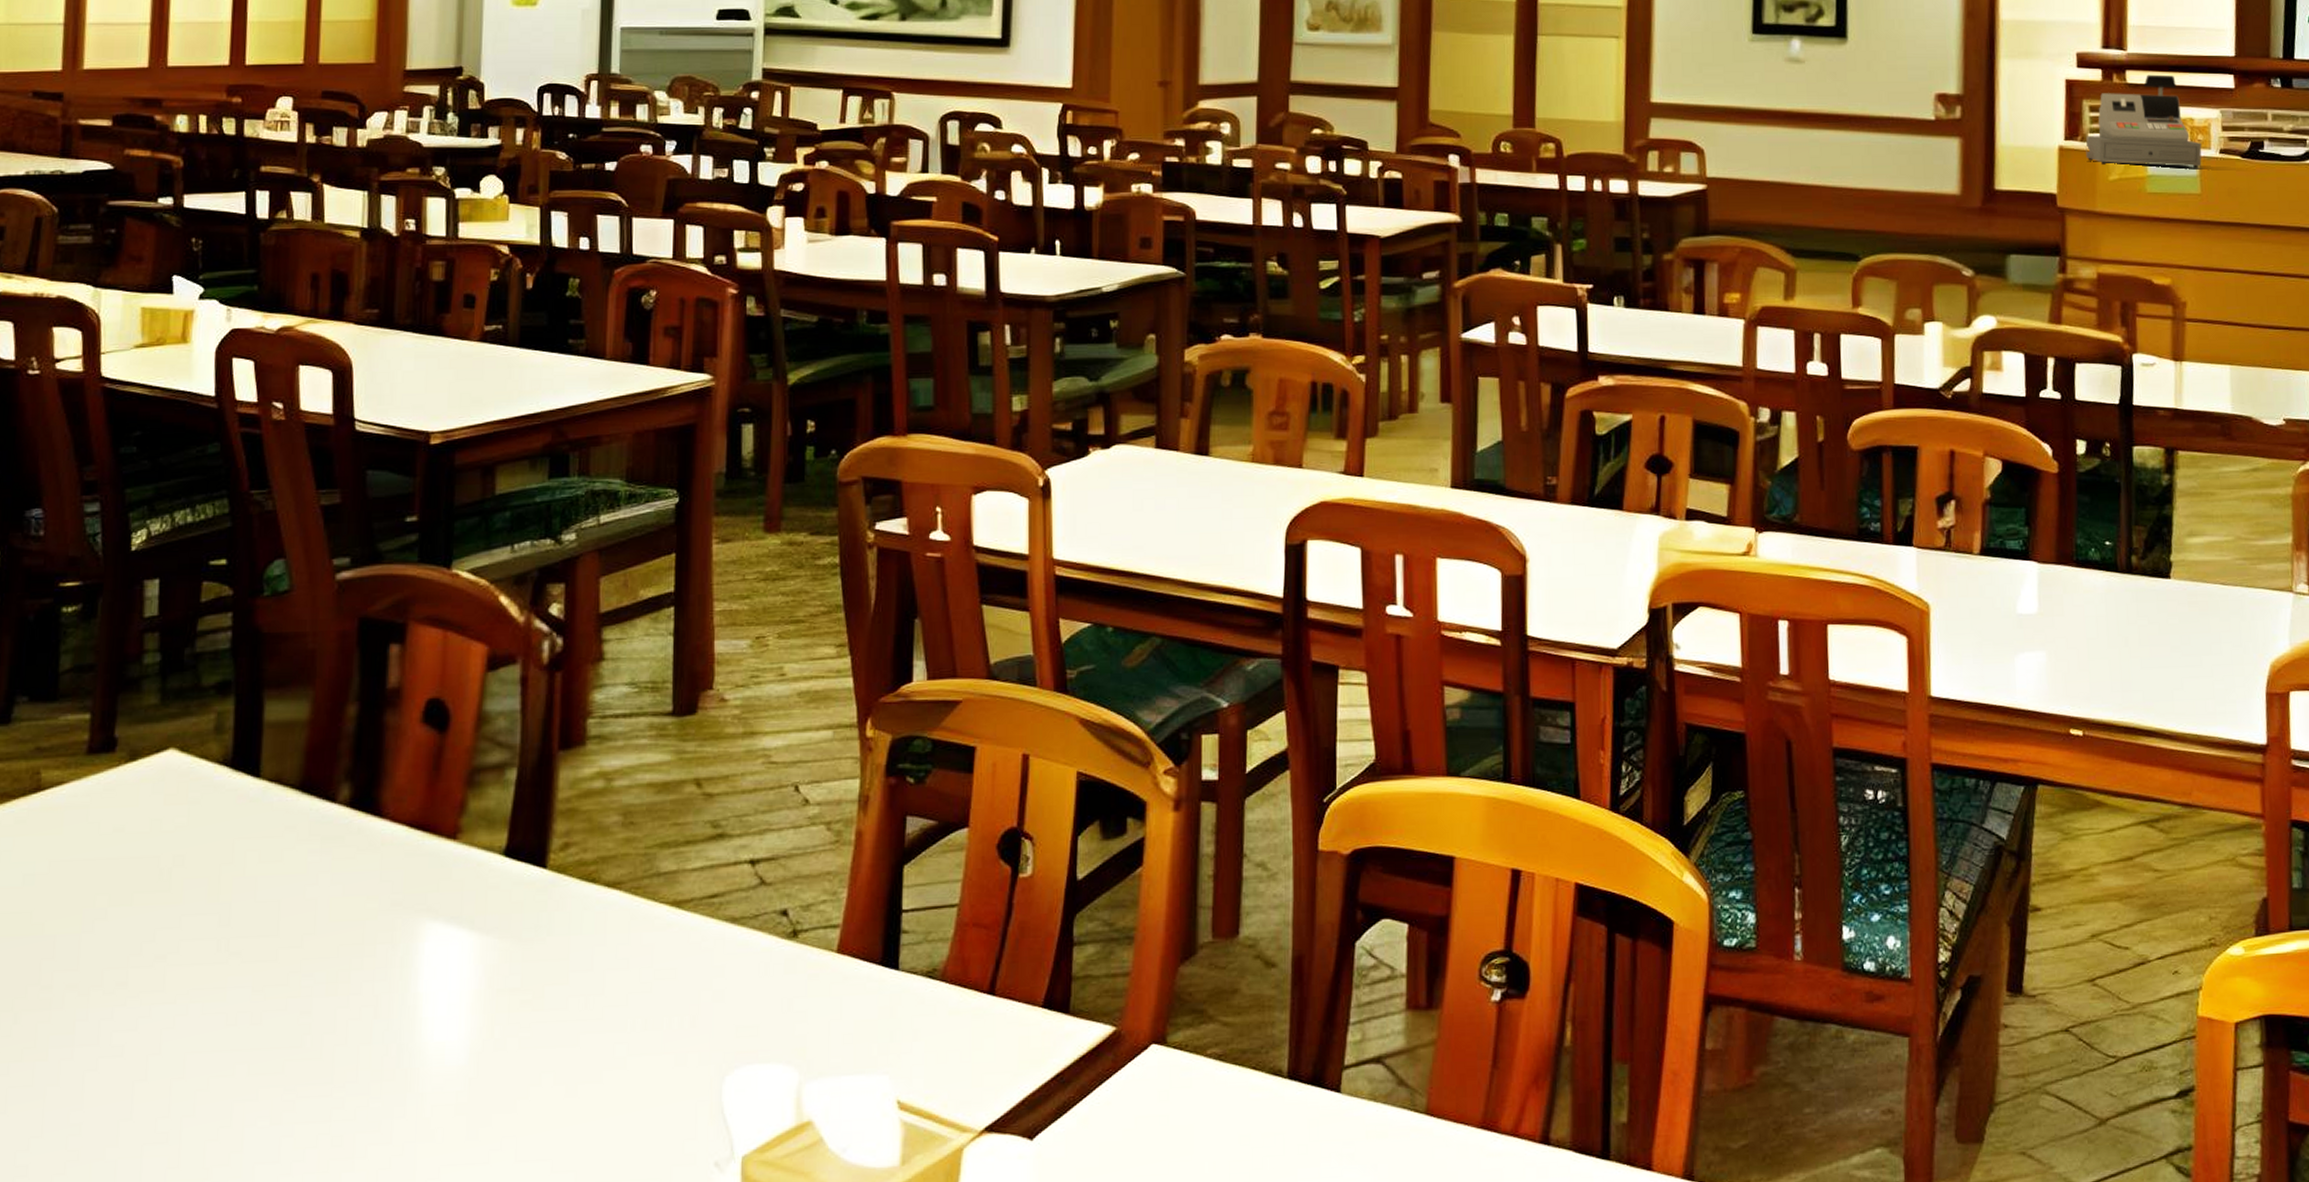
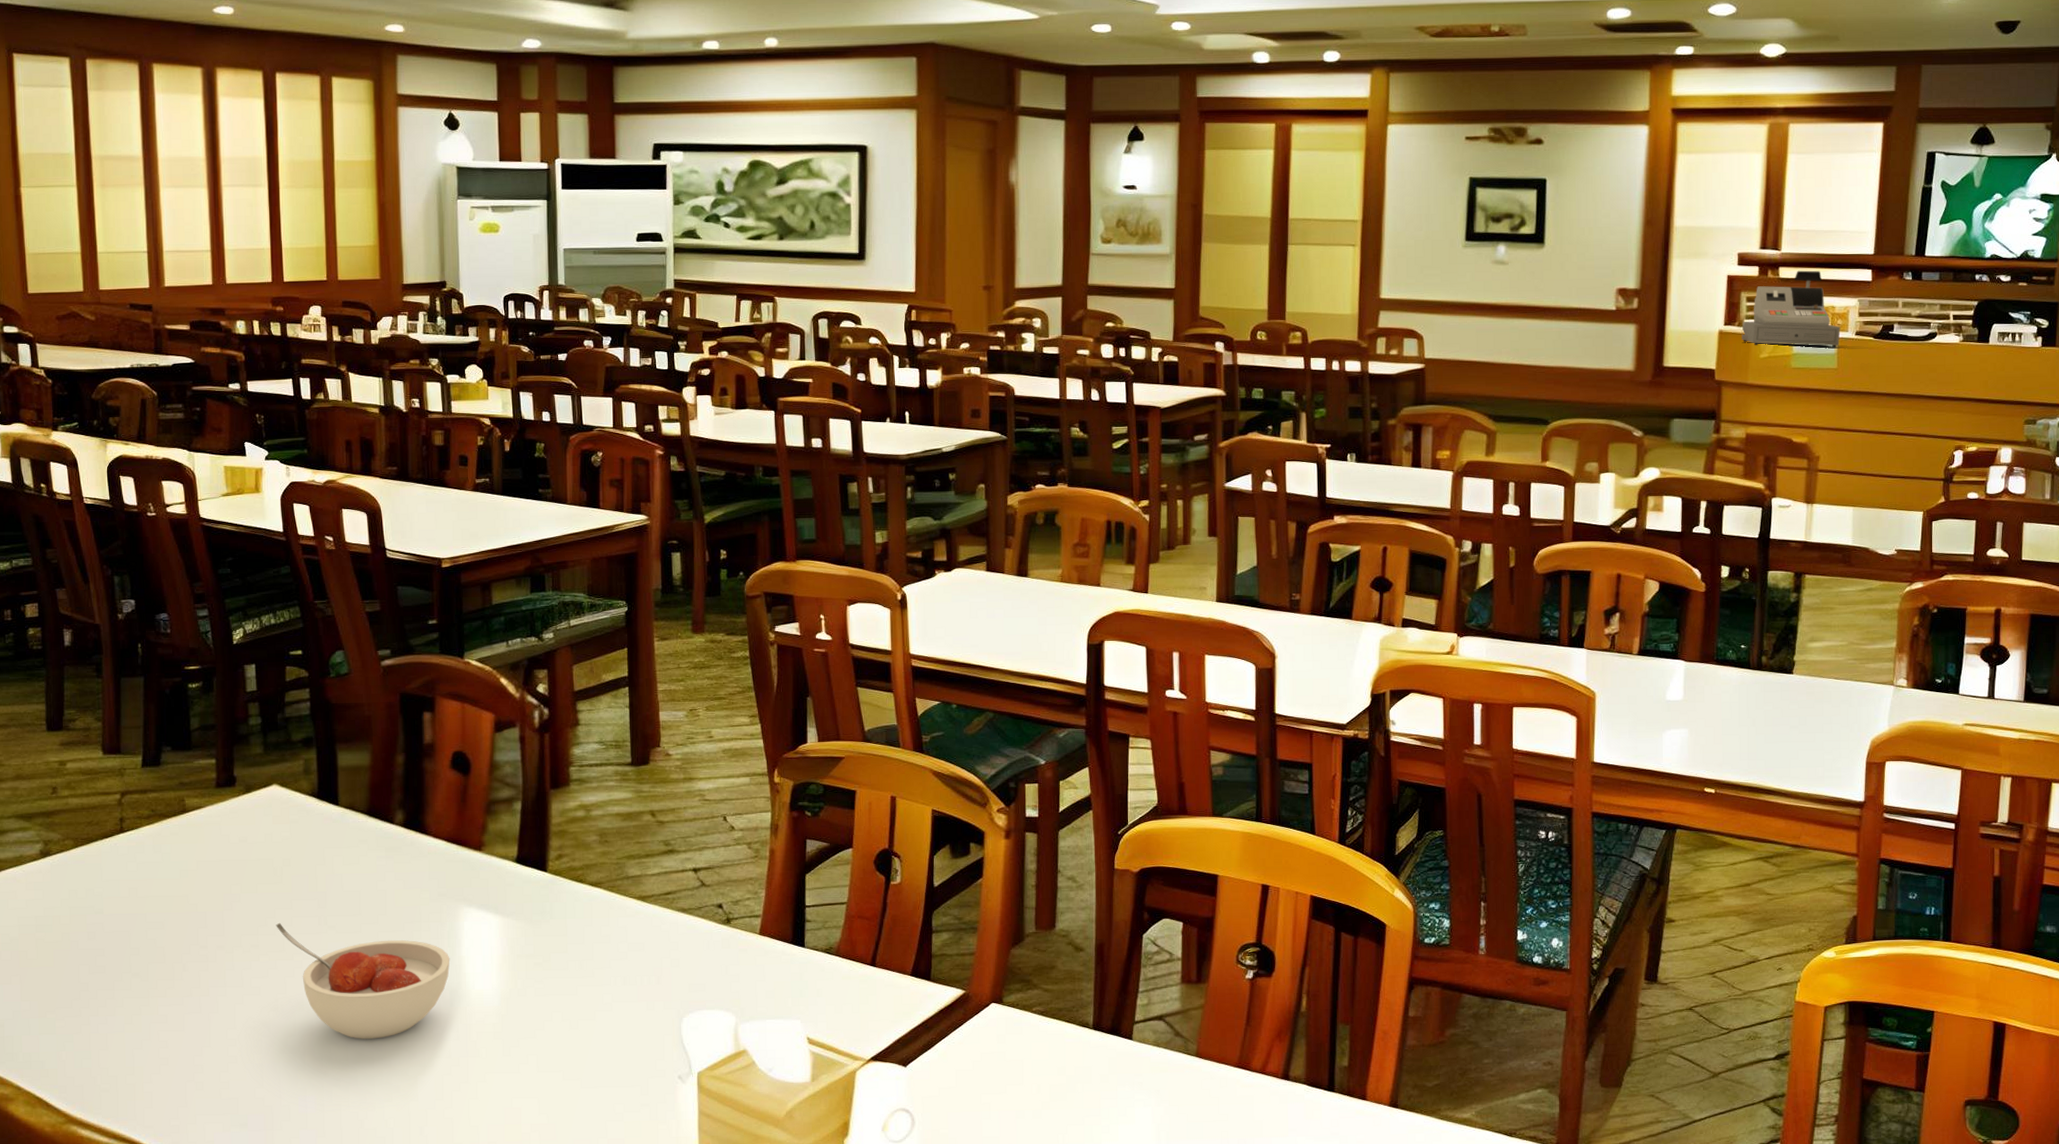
soup bowl: none [155,949,402,1120] -> present [276,922,450,1039]

